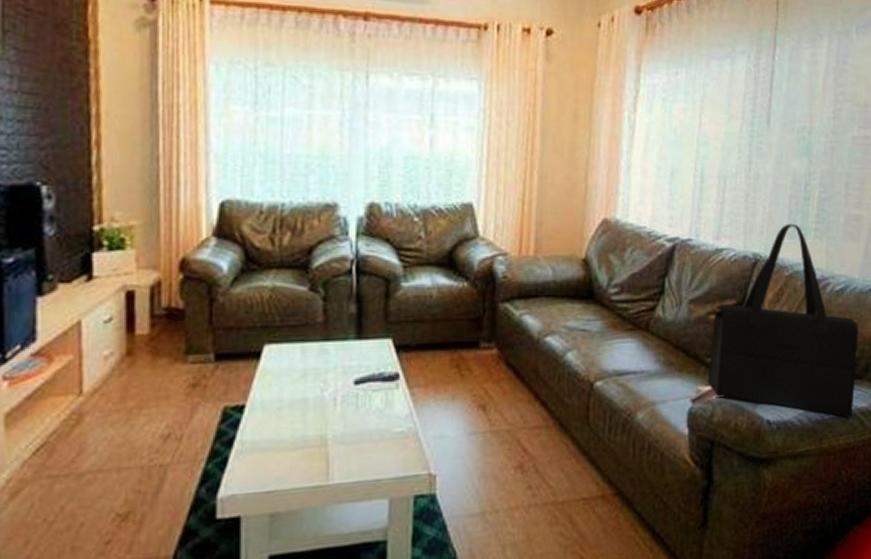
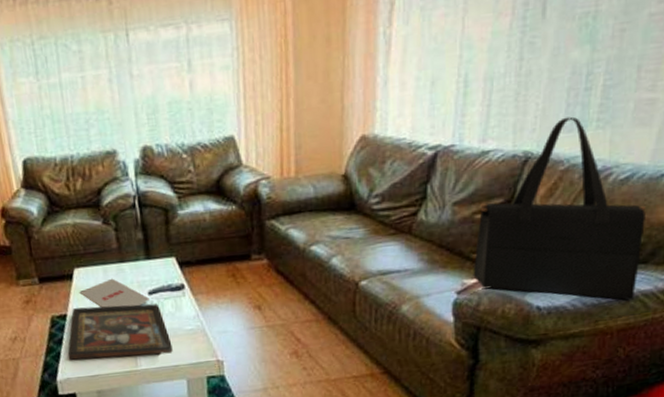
decorative tray: none [237,396,376,469] -> present [67,303,173,360]
magazine: none [266,360,356,399] -> present [79,278,151,308]

